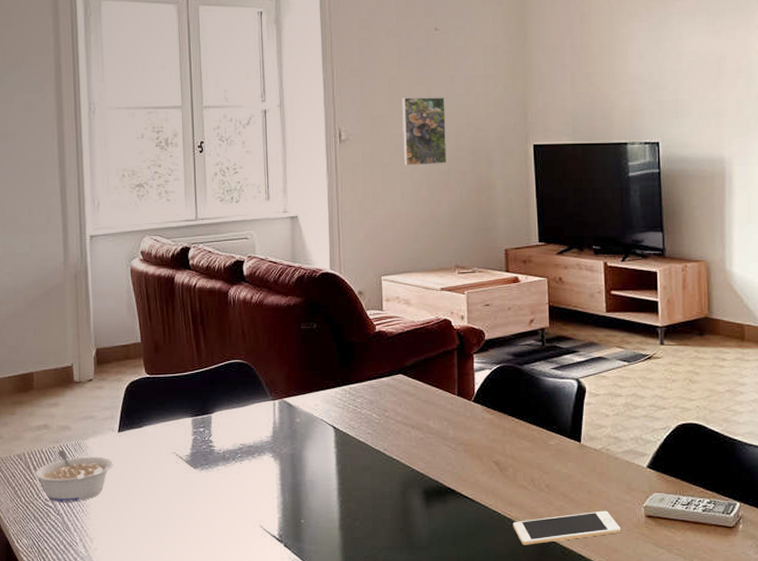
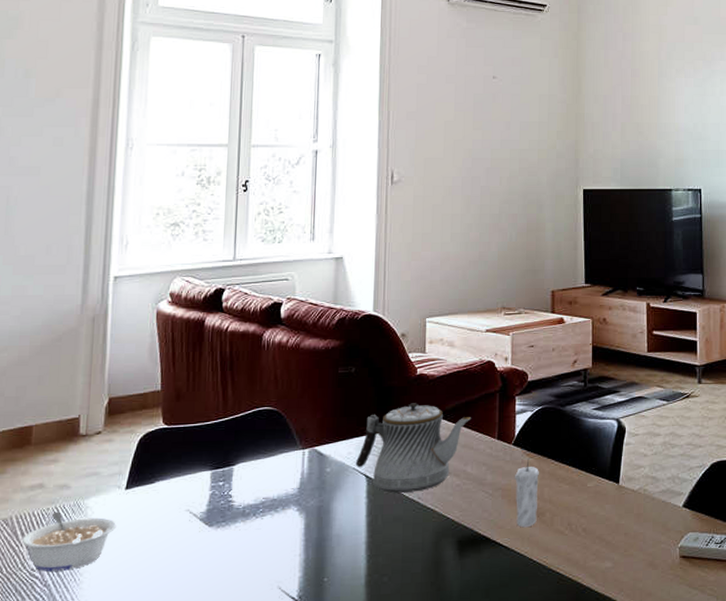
teapot: none [322,359,431,444] -> present [355,403,472,493]
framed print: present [402,97,448,166] -> none [455,142,499,208]
candle: none [475,415,500,482] -> present [514,458,539,528]
cell phone: present [513,510,622,545] -> none [548,553,656,594]

